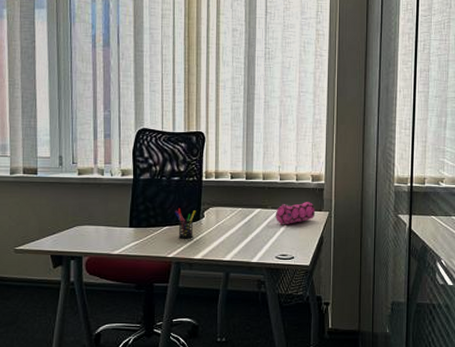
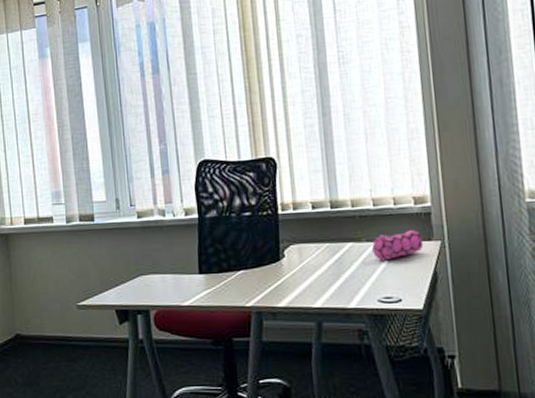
pen holder: present [175,208,196,239] -> none [249,248,275,284]

